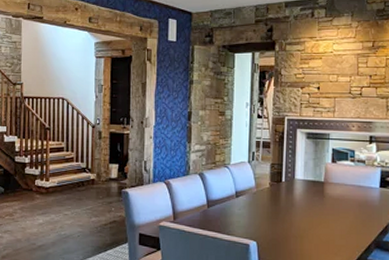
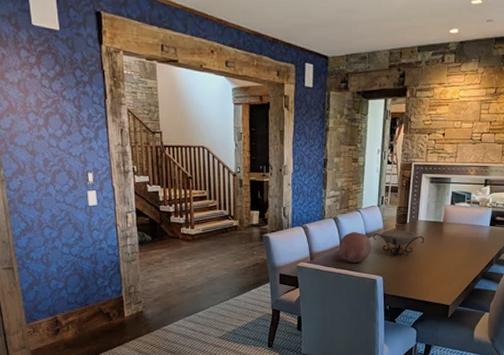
decorative ball: none [206,190,242,224] -> present [339,232,371,263]
decorative bowl: none [243,189,304,219] -> present [372,230,425,257]

